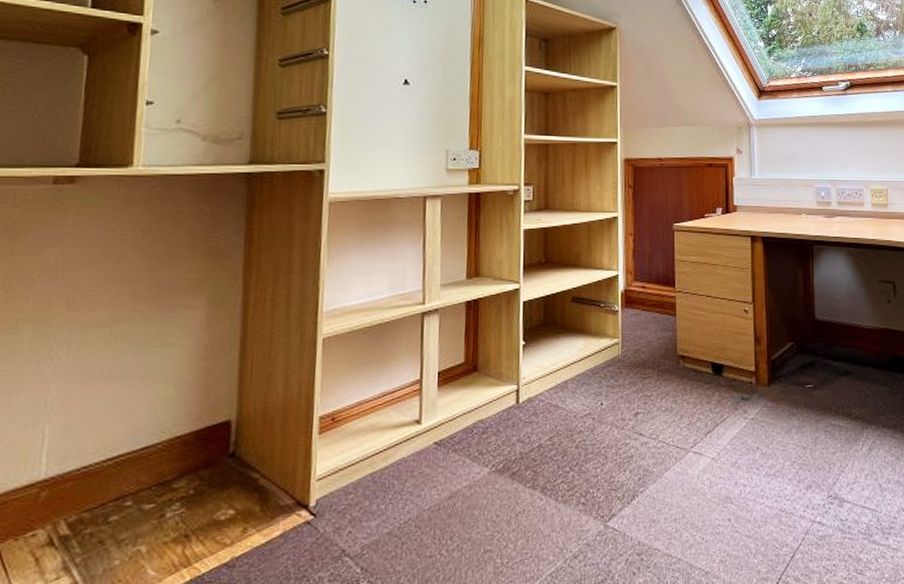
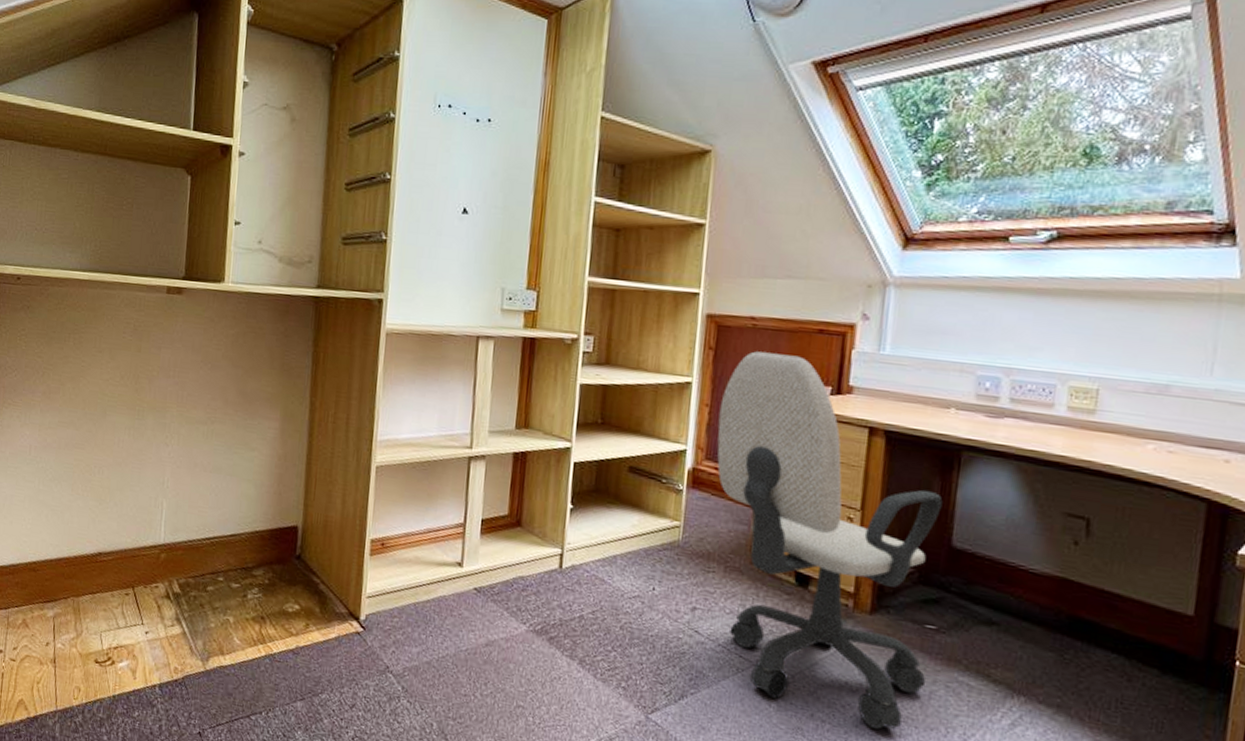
office chair: none [641,186,811,481] -> present [717,351,943,729]

